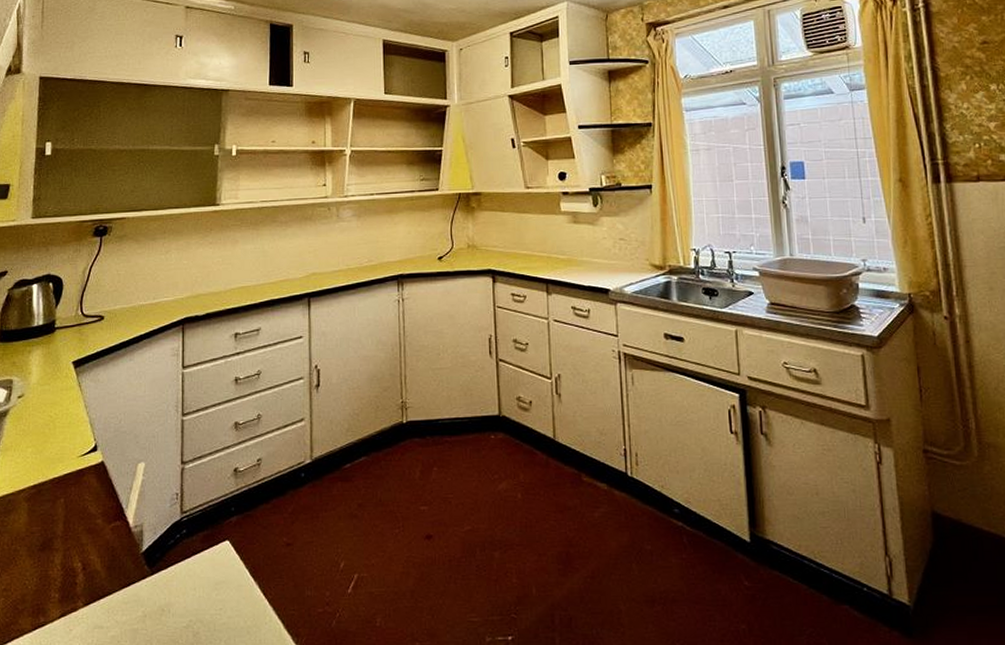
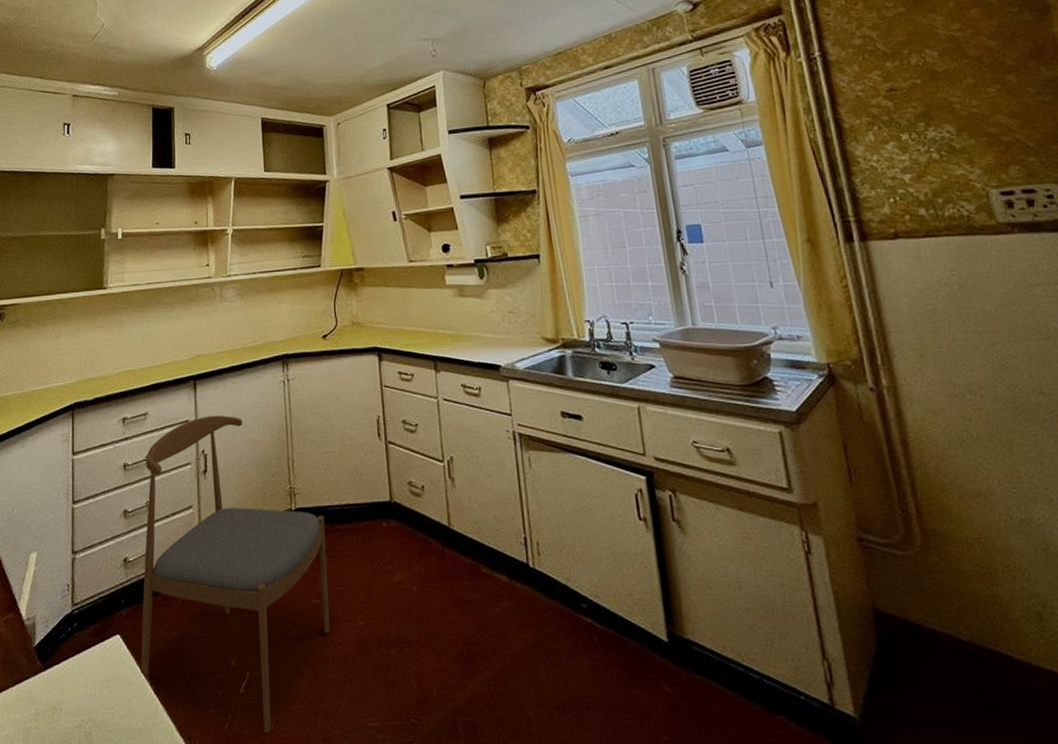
dining chair: none [249,331,437,629] -> present [140,415,330,733]

